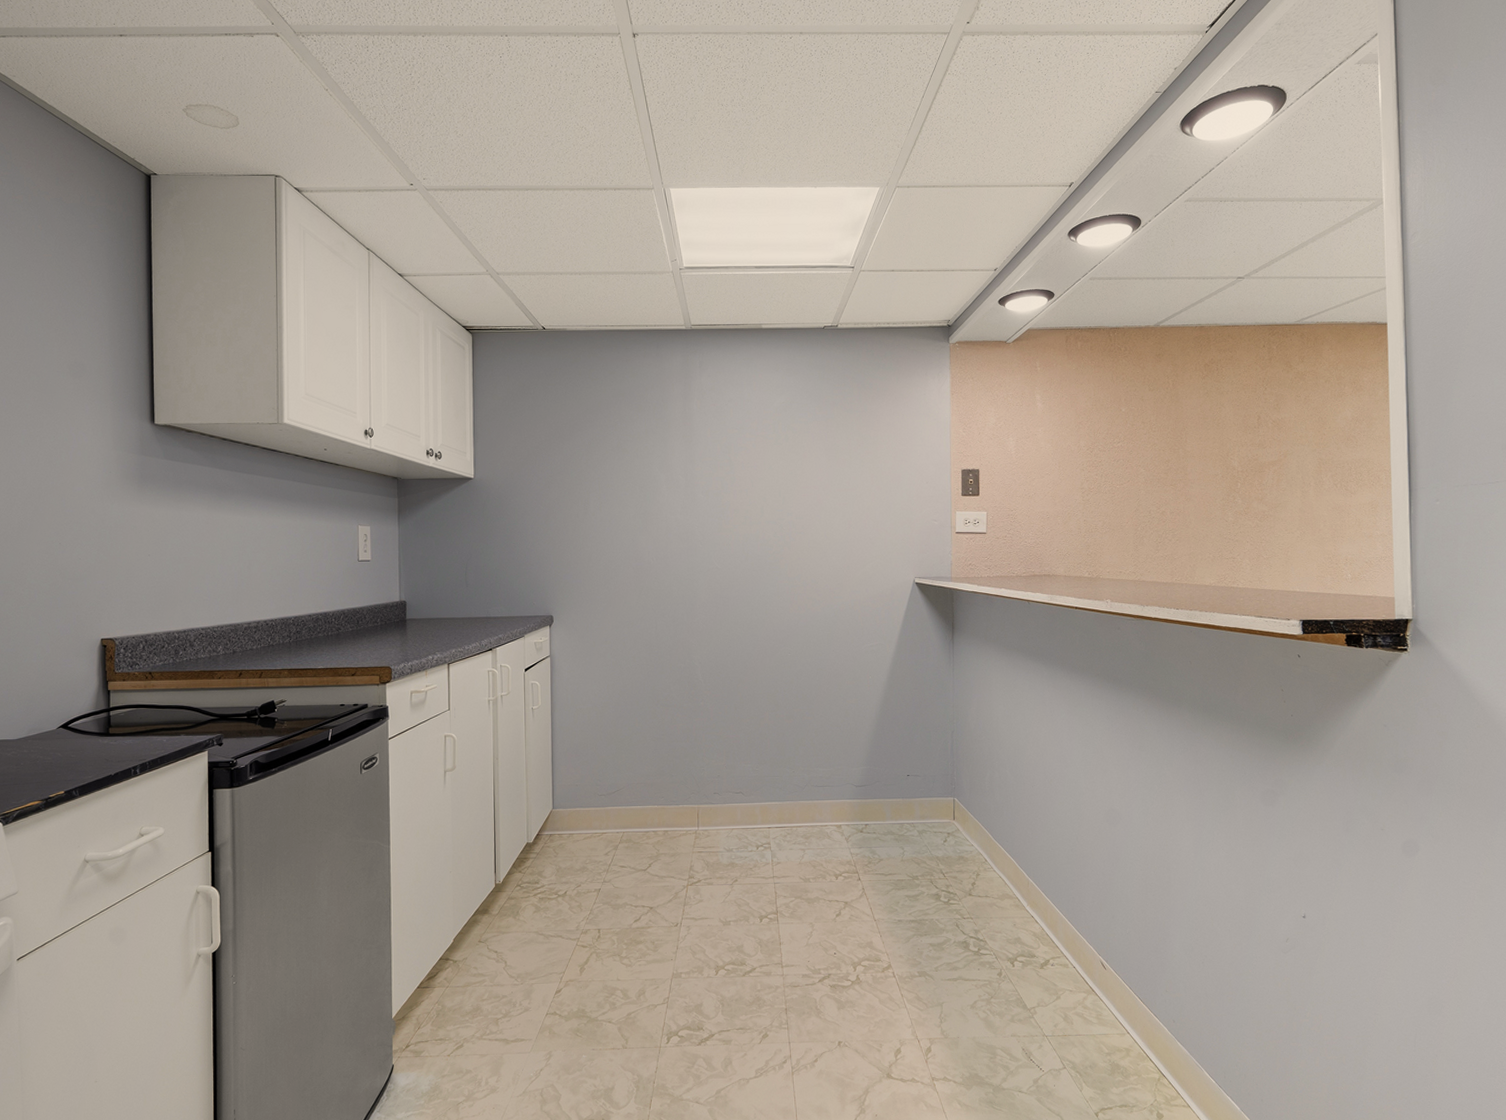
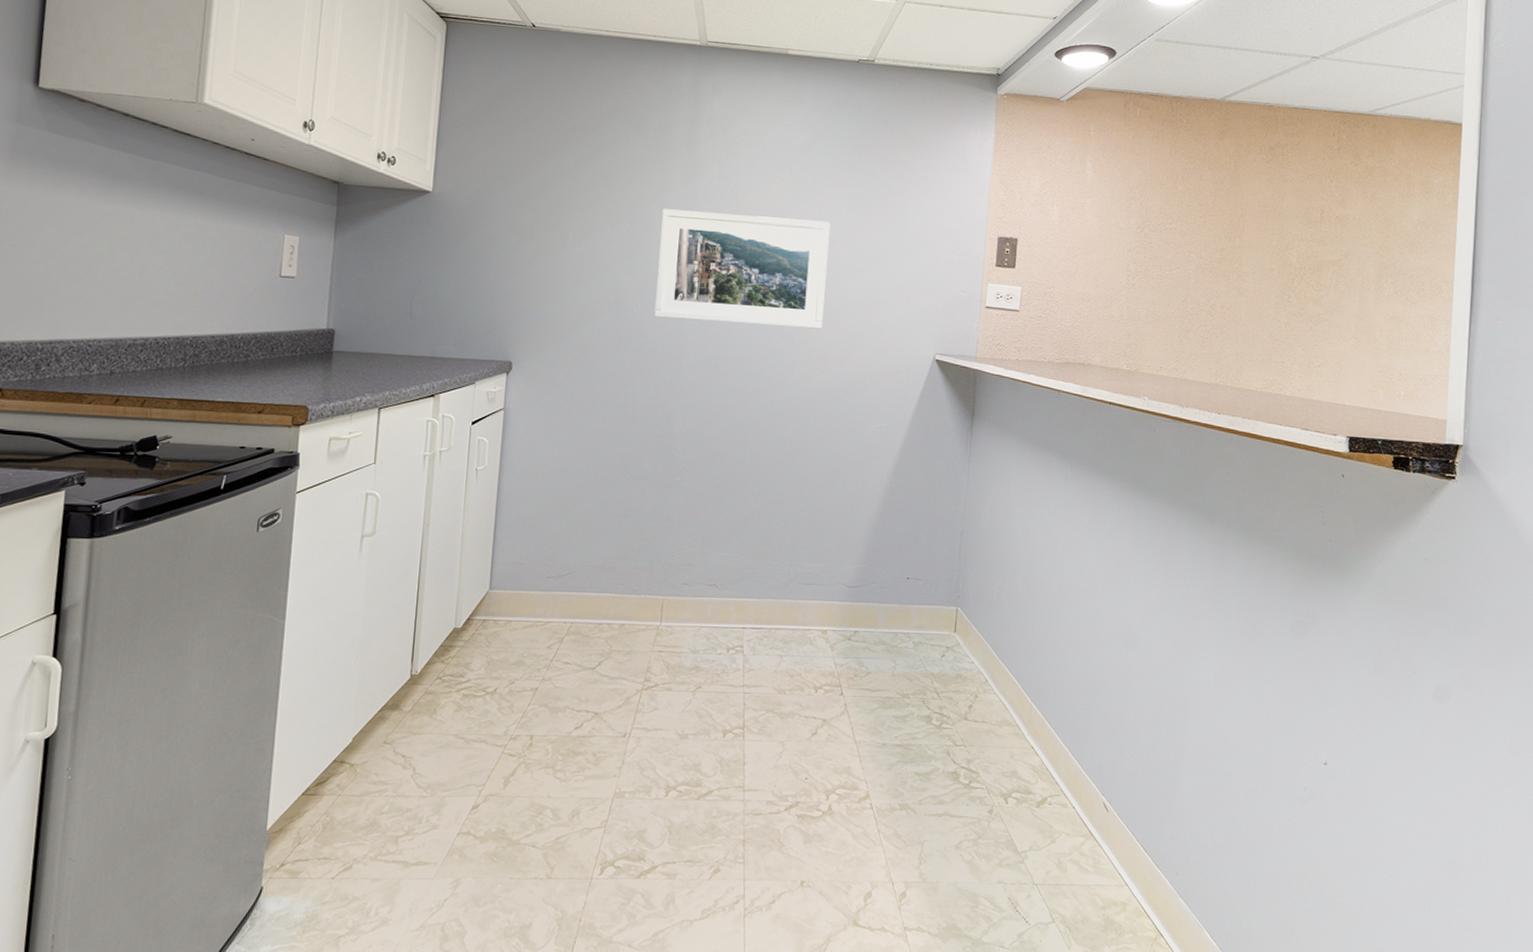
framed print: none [666,471,813,567] -> present [654,209,831,329]

